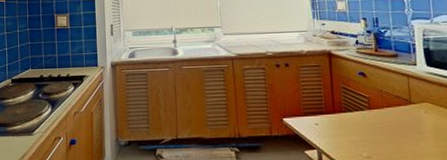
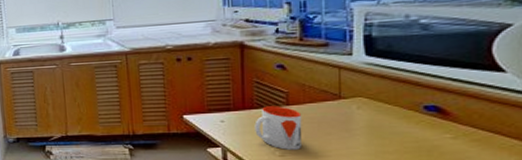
mug: none [344,110,384,152] -> present [254,106,303,150]

